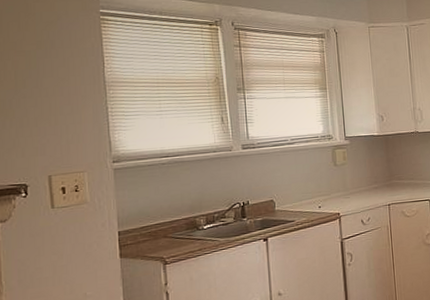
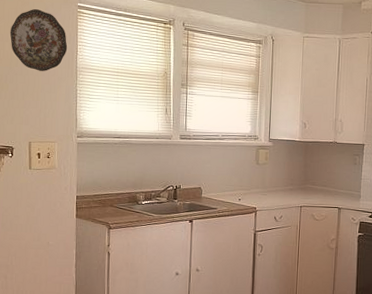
decorative plate: none [11,20,91,91] -> present [9,9,68,71]

